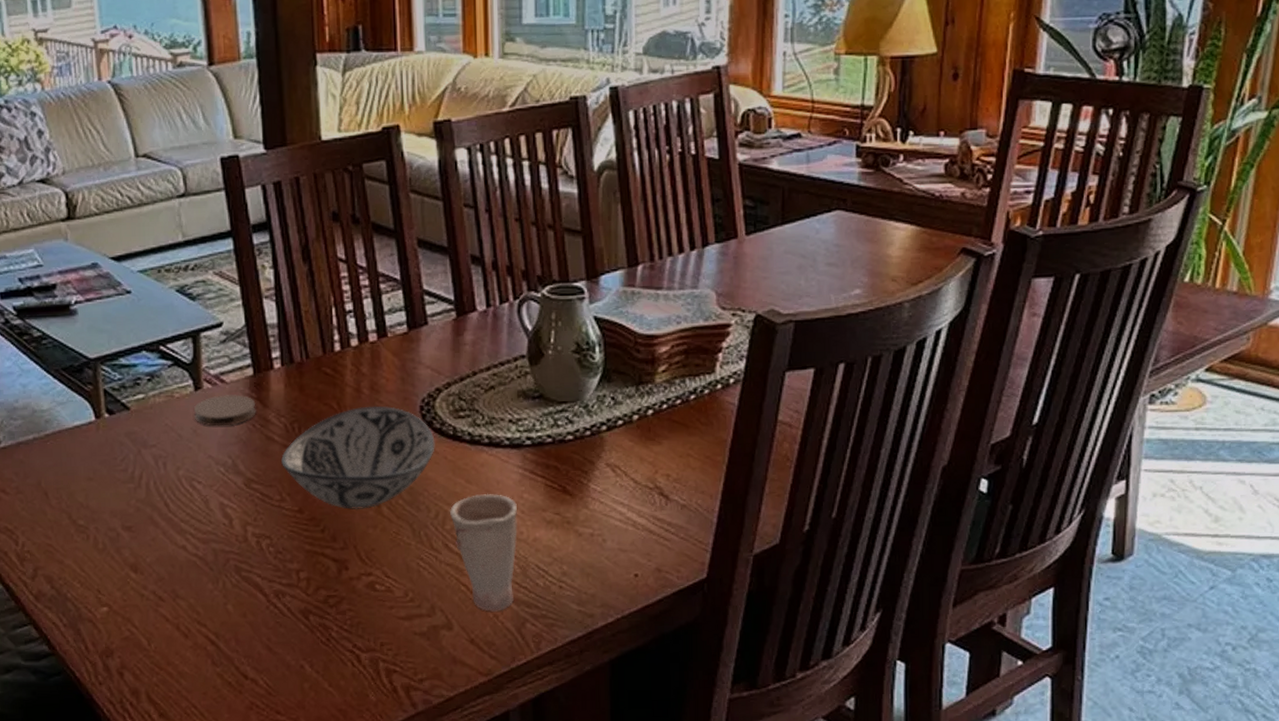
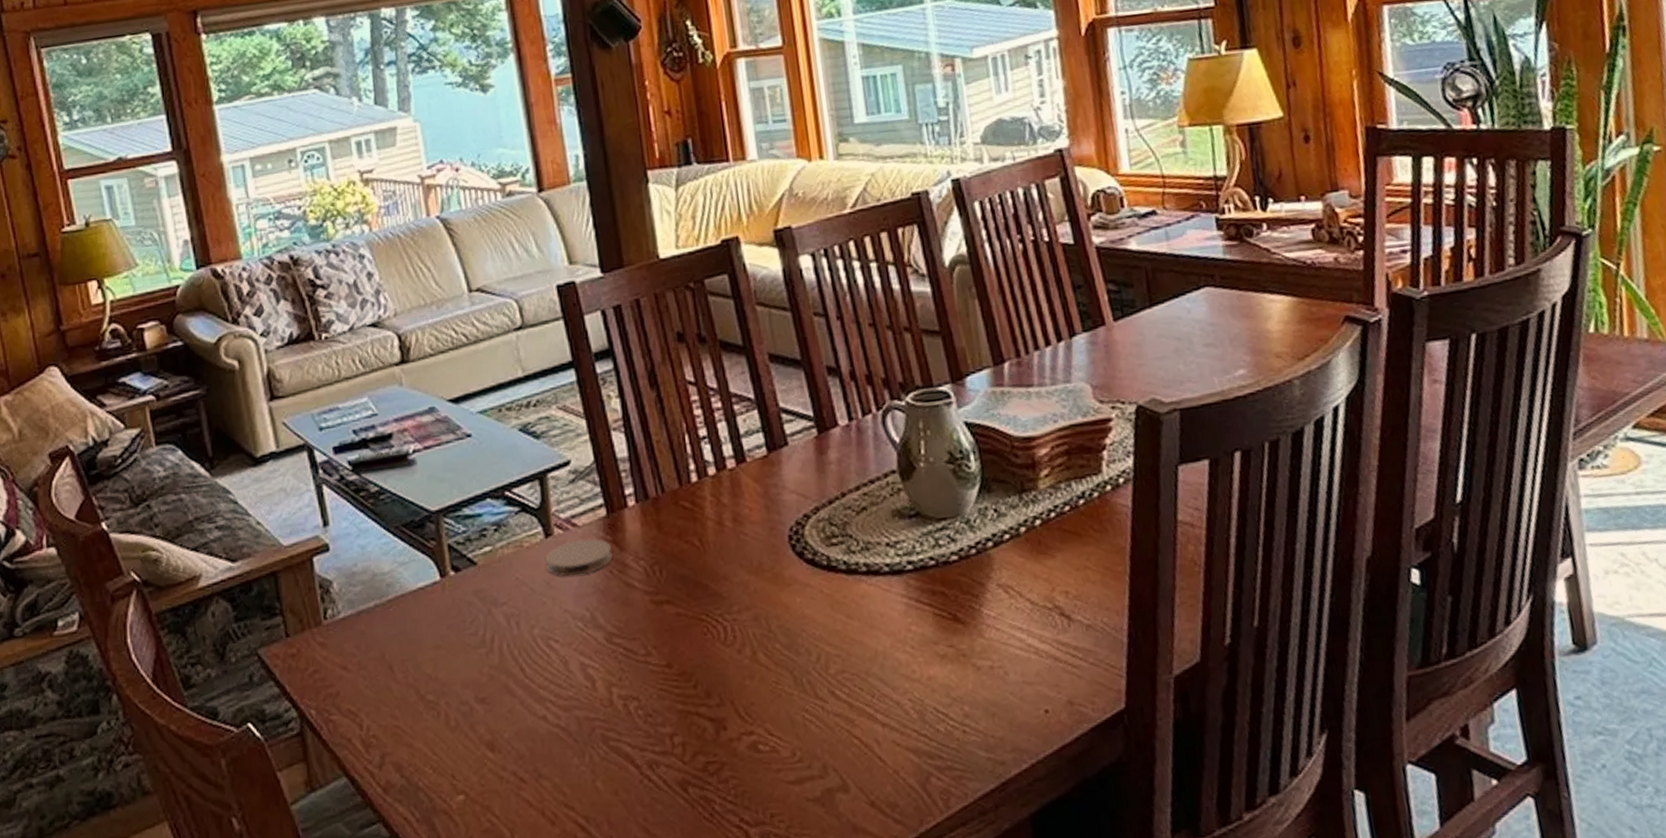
decorative bowl: present [281,405,435,509] -> none [643,538,810,659]
cup: present [449,493,518,612] -> none [831,628,914,767]

